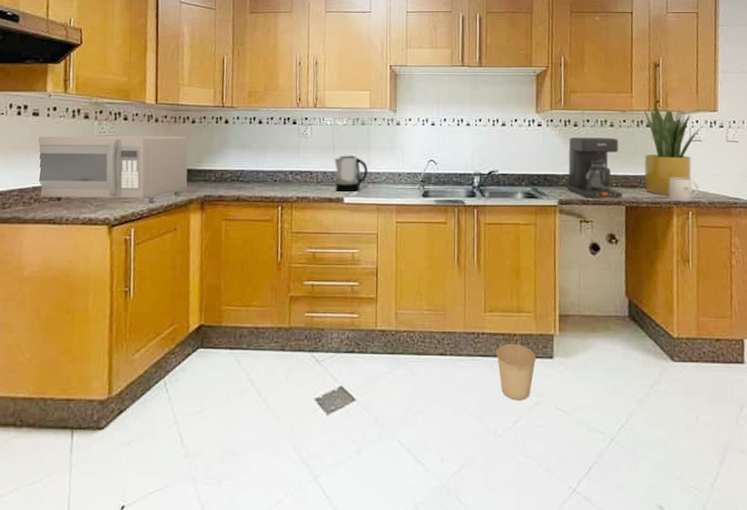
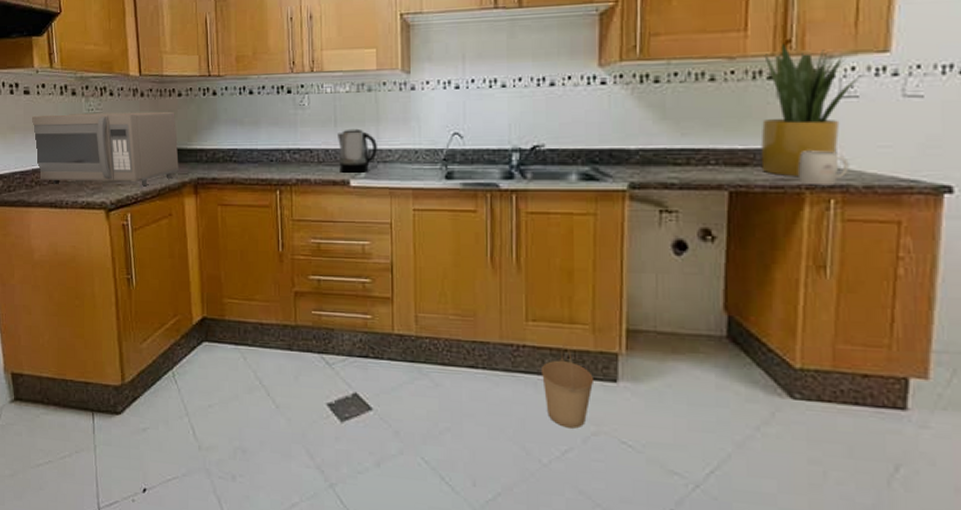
coffee maker: present [567,137,622,199] -> none [641,96,725,181]

